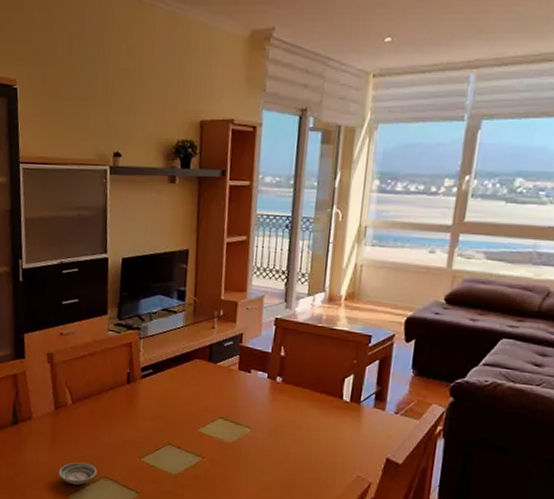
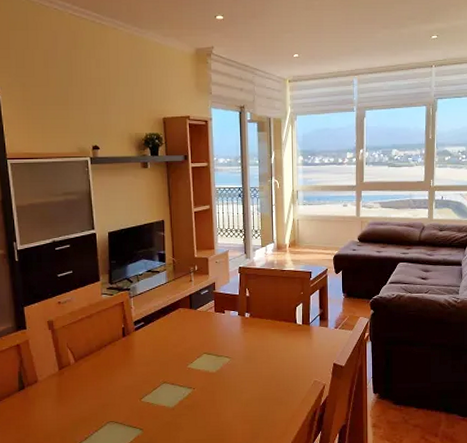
saucer: present [58,462,97,485] -> none [67,412,104,434]

